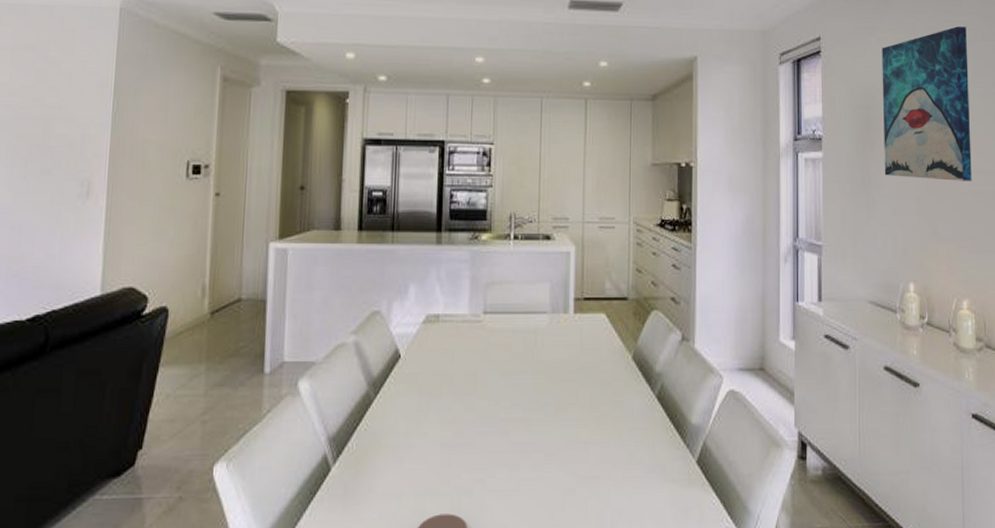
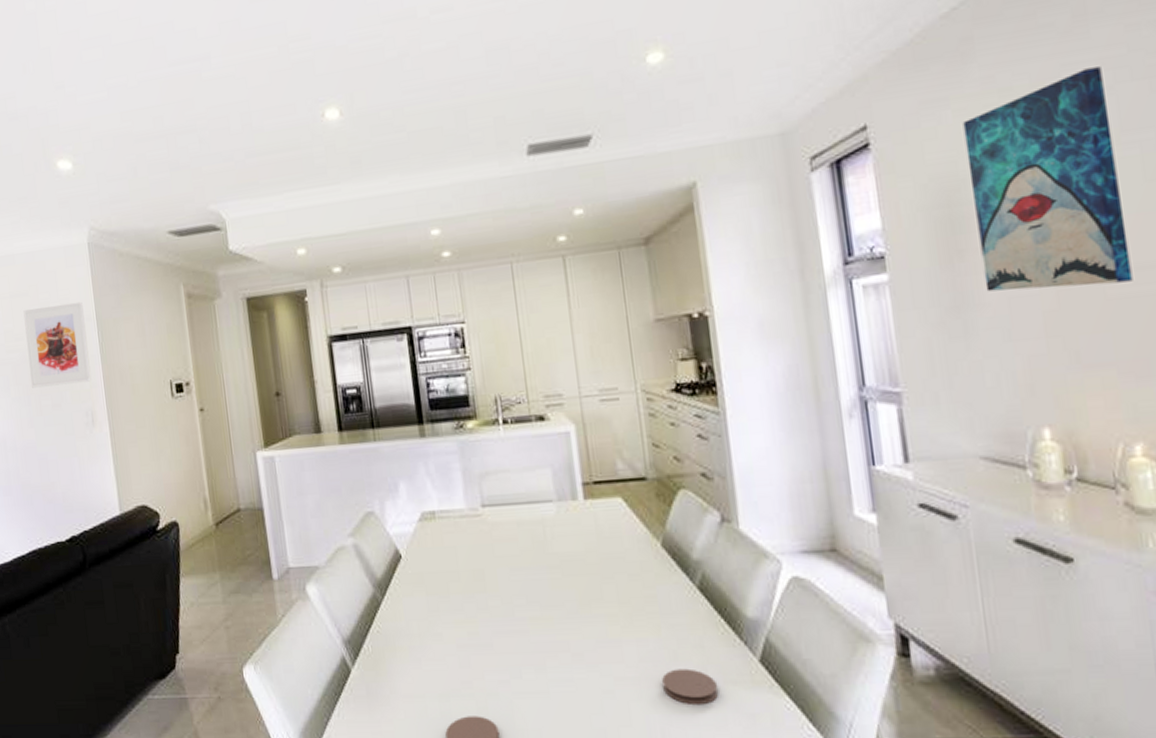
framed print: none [19,64,101,151] -> present [23,301,91,388]
coaster: none [617,468,662,502] -> present [662,668,719,706]

